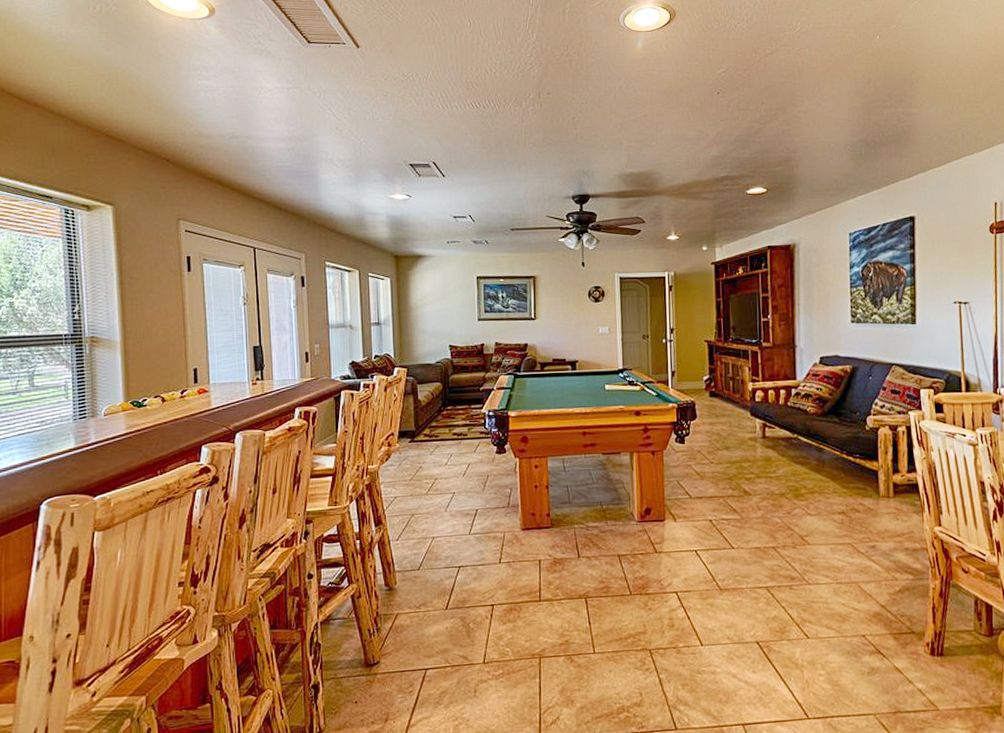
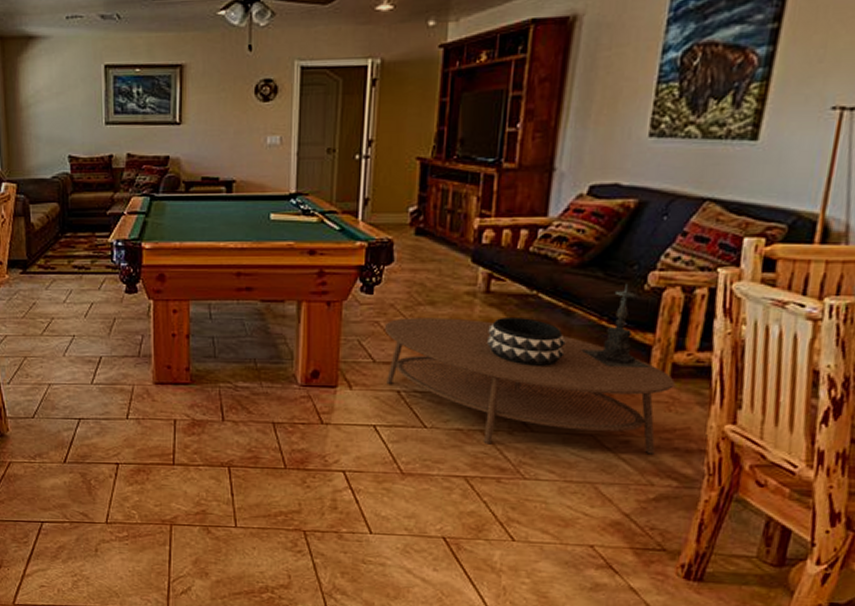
coffee table: none [695,458,897,558] -> present [384,318,675,454]
decorative bowl: none [768,455,822,493] -> present [487,316,566,366]
candle holder: none [832,425,879,489] -> present [581,283,650,367]

